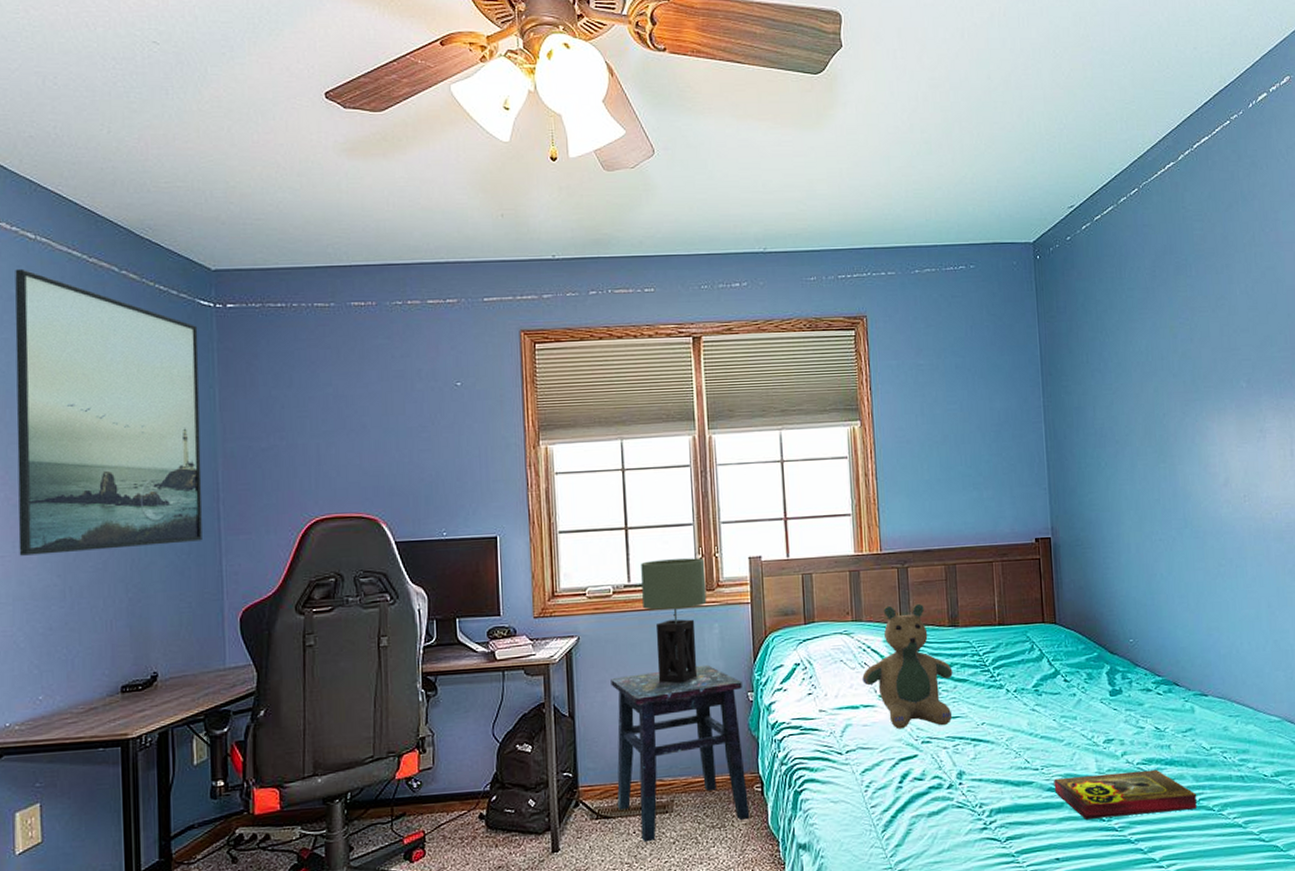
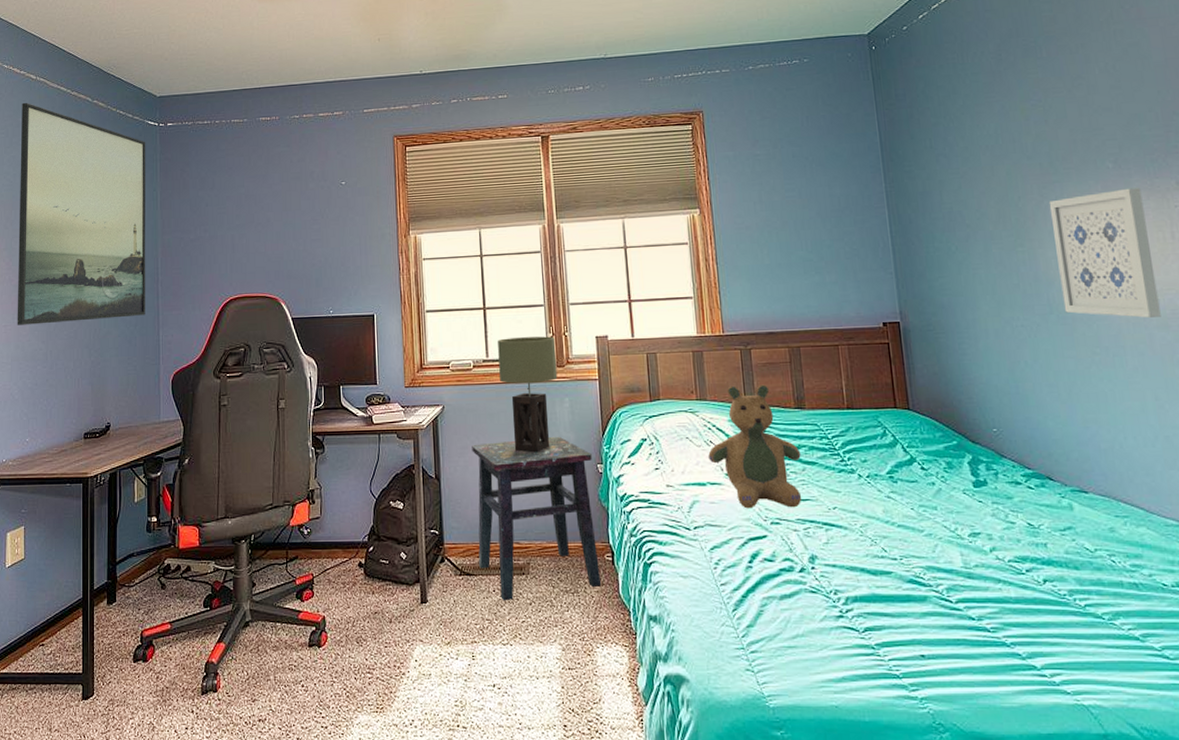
book: present [1054,769,1197,820] -> none [914,568,1082,616]
wall art: none [1189,407,1278,531] -> present [1048,187,1161,318]

